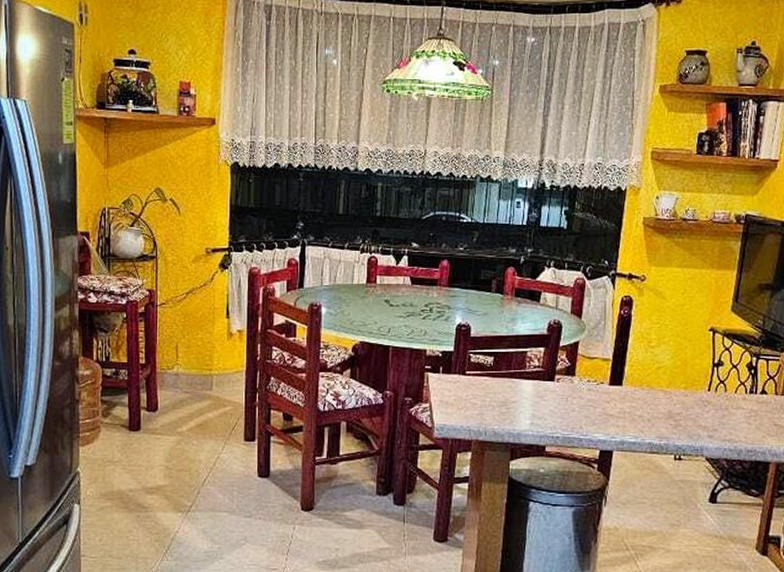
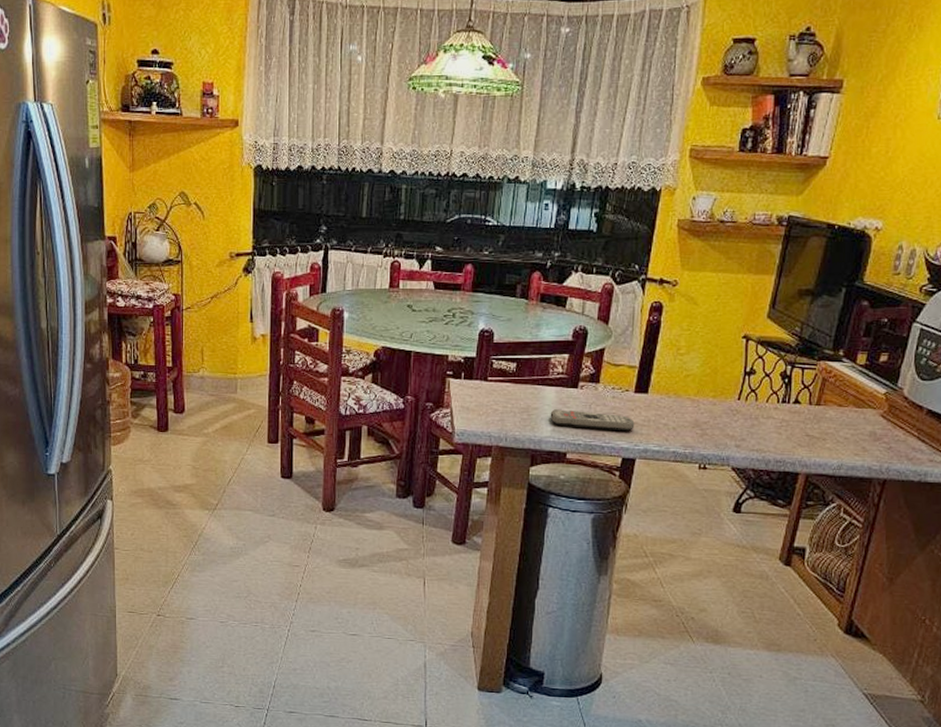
remote control: none [528,403,611,423] -> present [550,409,635,431]

